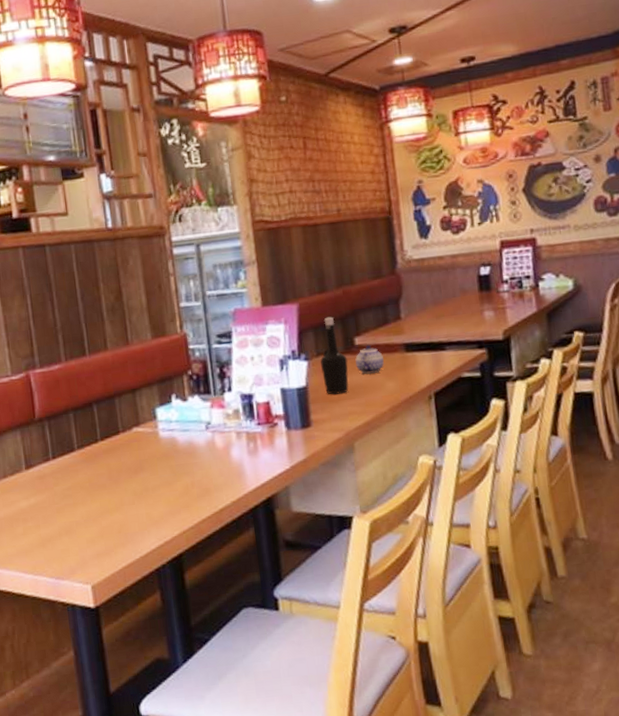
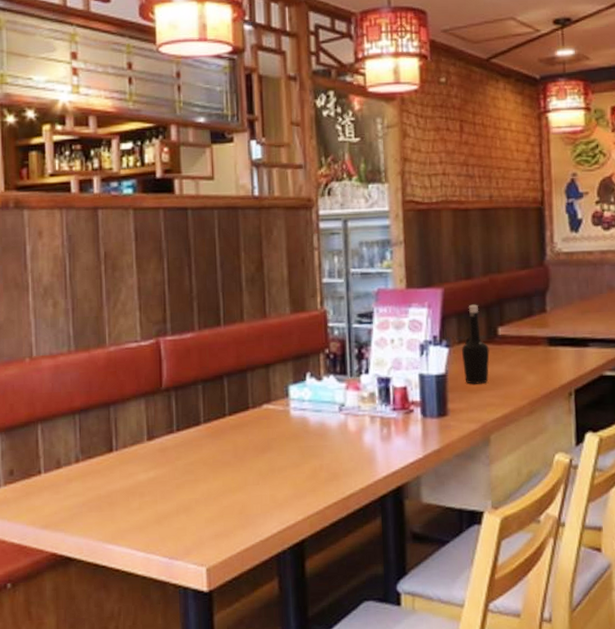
teapot: present [355,344,384,375] -> none [497,335,526,366]

